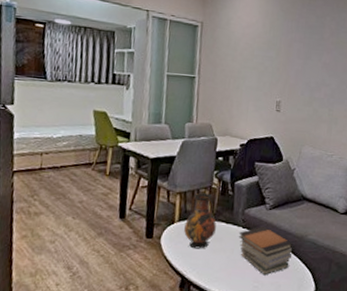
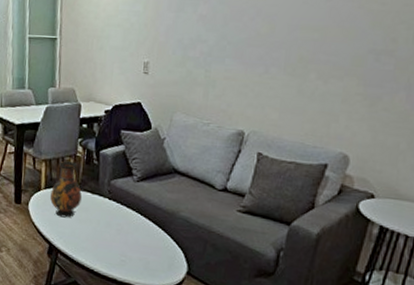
book stack: present [238,226,292,276] -> none [104,198,162,251]

